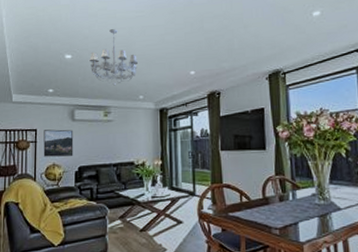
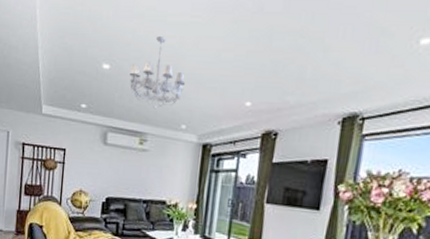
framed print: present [43,129,74,157] -> none [70,151,104,184]

